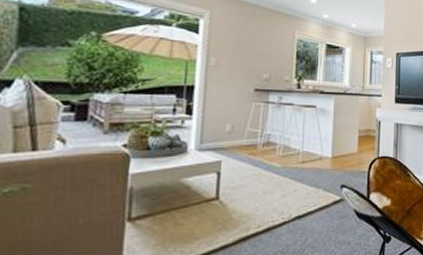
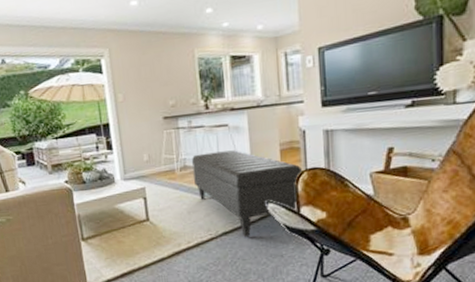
ottoman: none [275,131,376,223] -> present [191,150,303,238]

